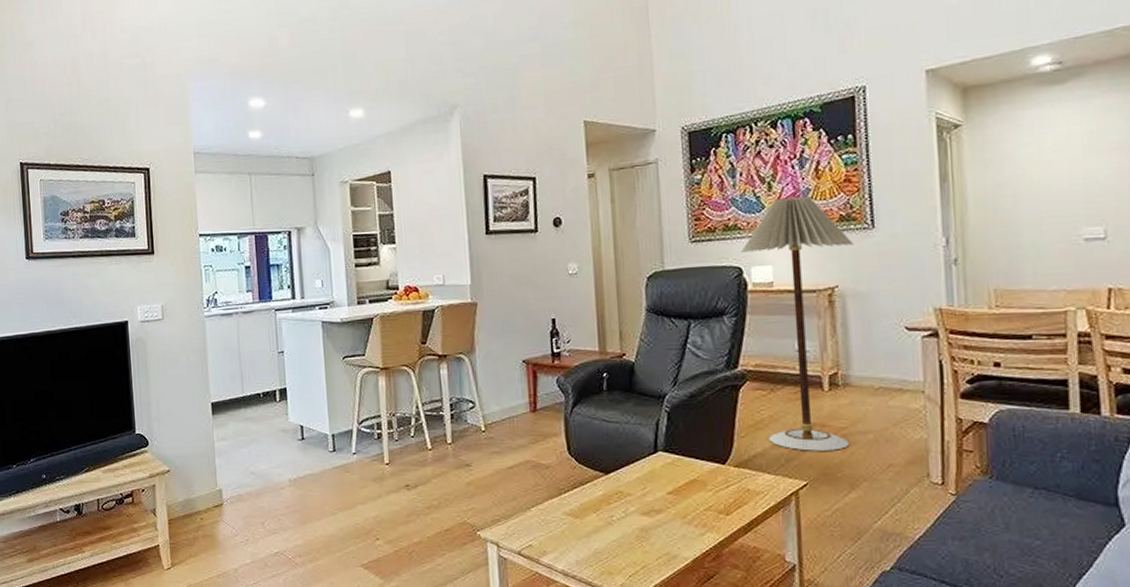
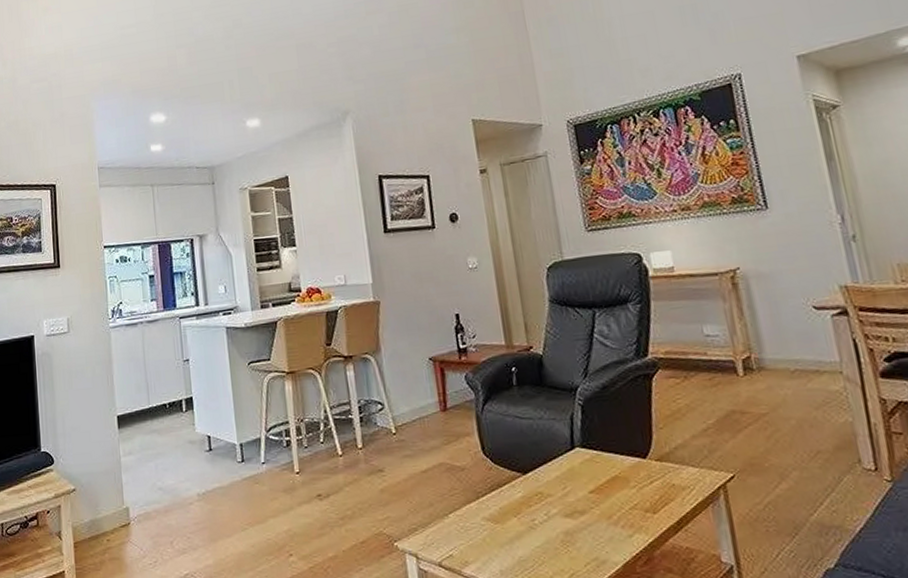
floor lamp: present [741,195,854,451] -> none [638,180,773,441]

